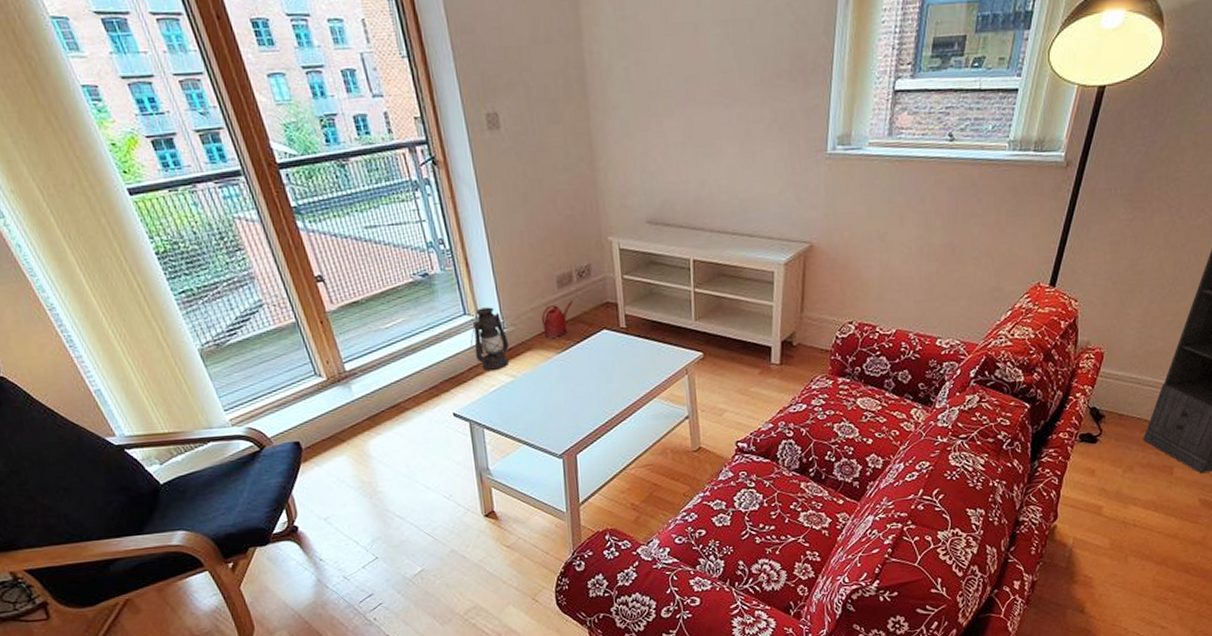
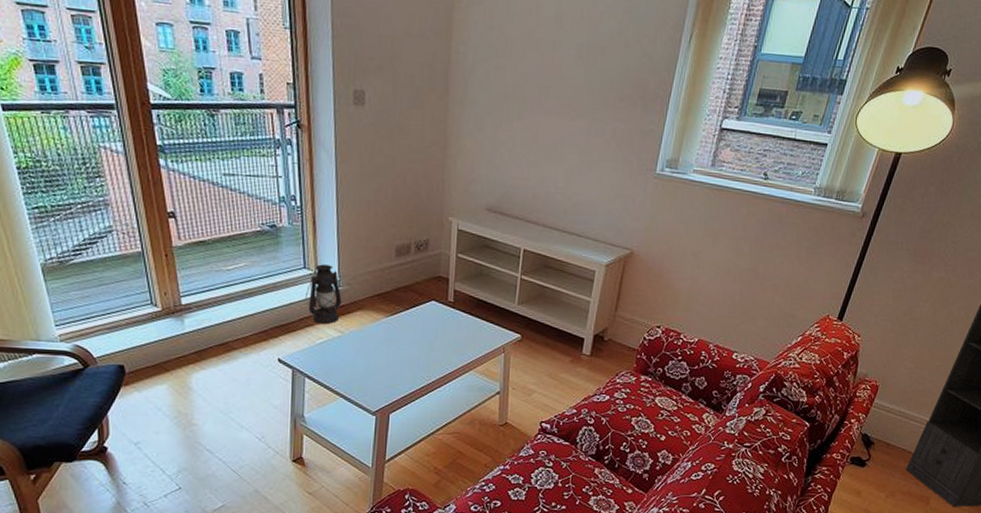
watering can: present [542,301,573,339] -> none [376,270,408,303]

